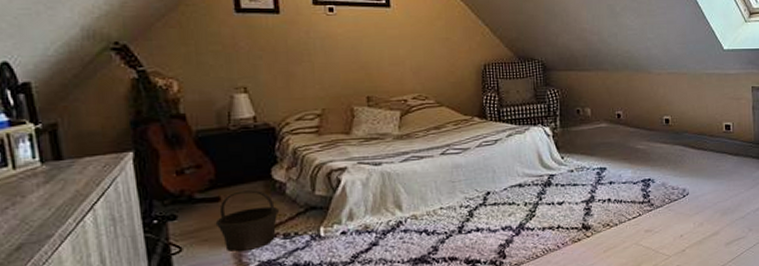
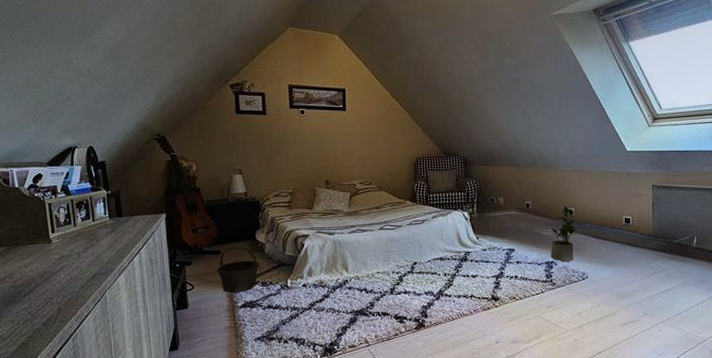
potted plant: none [647,115,676,178] -> present [550,206,579,261]

